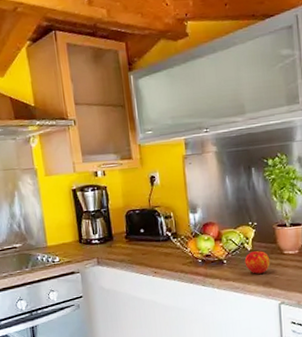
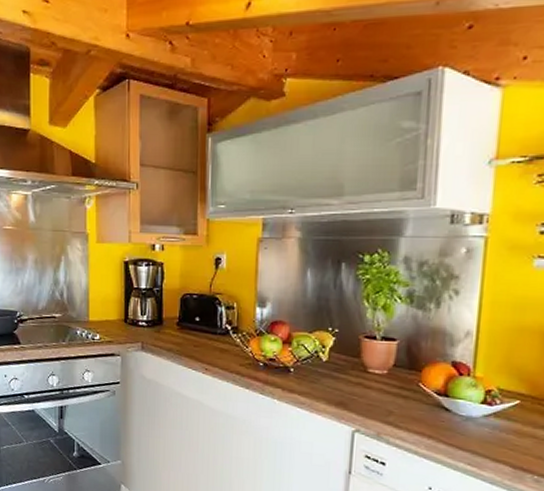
apple: present [244,251,271,274] -> none [316,363,349,391]

